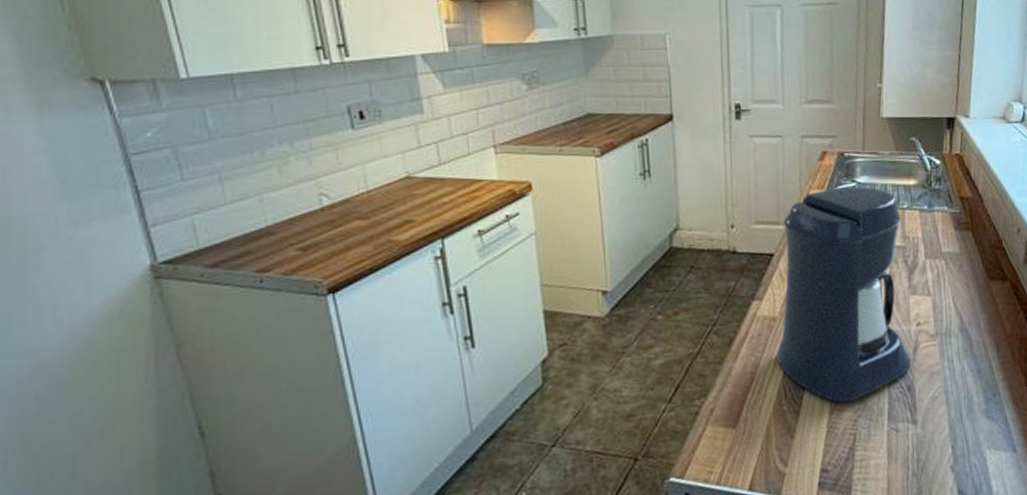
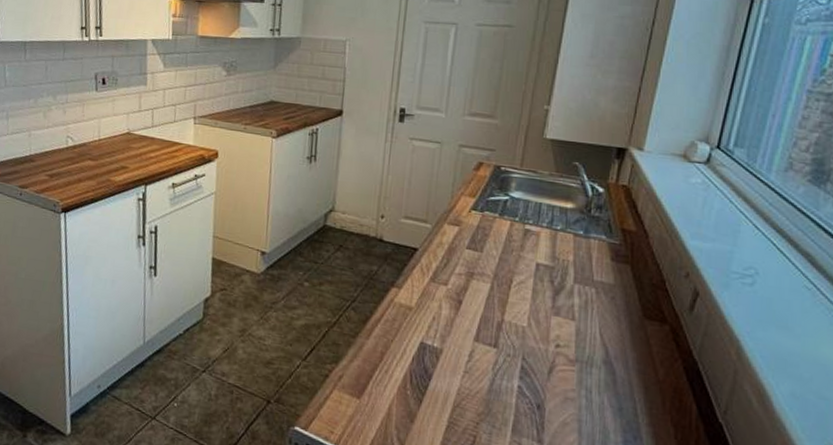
coffee maker: present [775,186,911,403] -> none [406,198,553,405]

